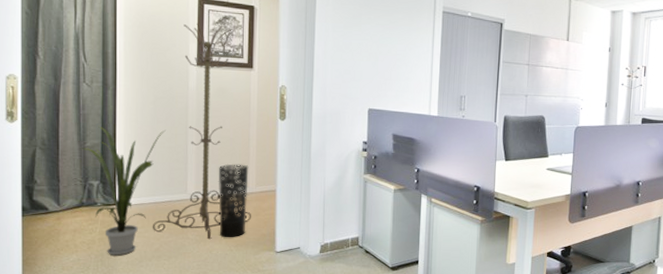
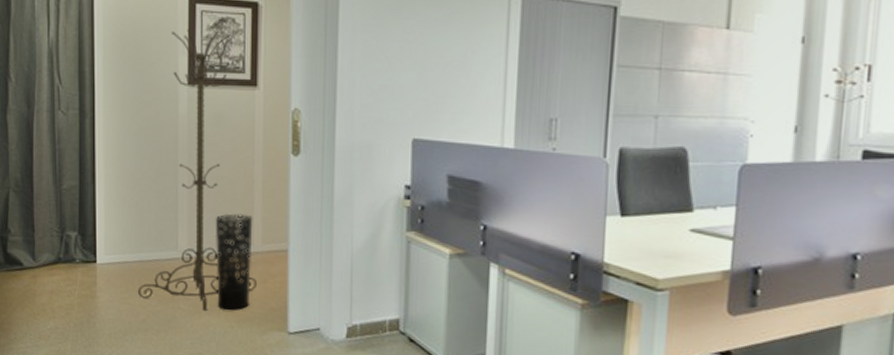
house plant: present [79,126,166,256] -> none [55,163,152,326]

